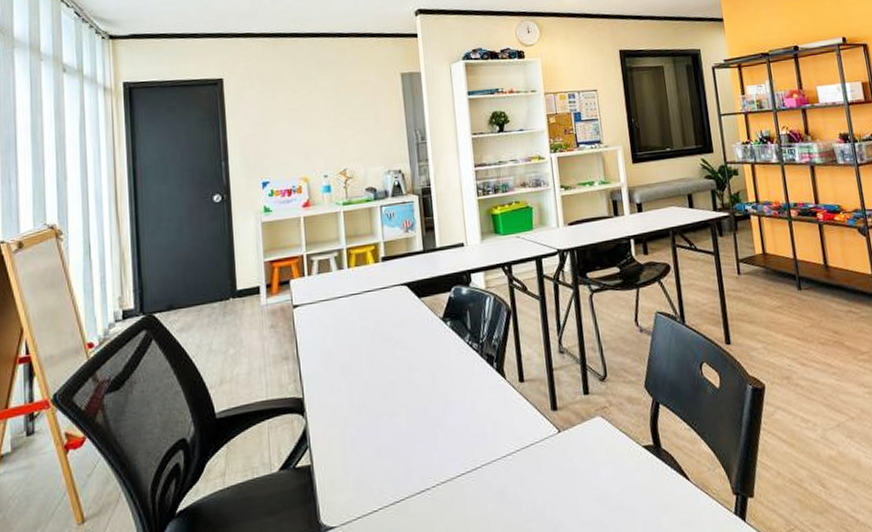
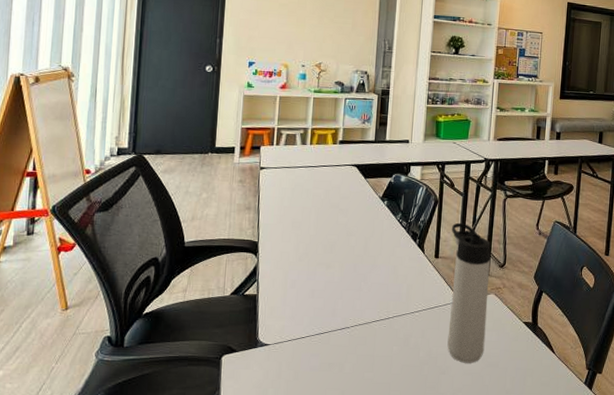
thermos bottle: none [533,332,602,512] -> present [447,222,491,363]

